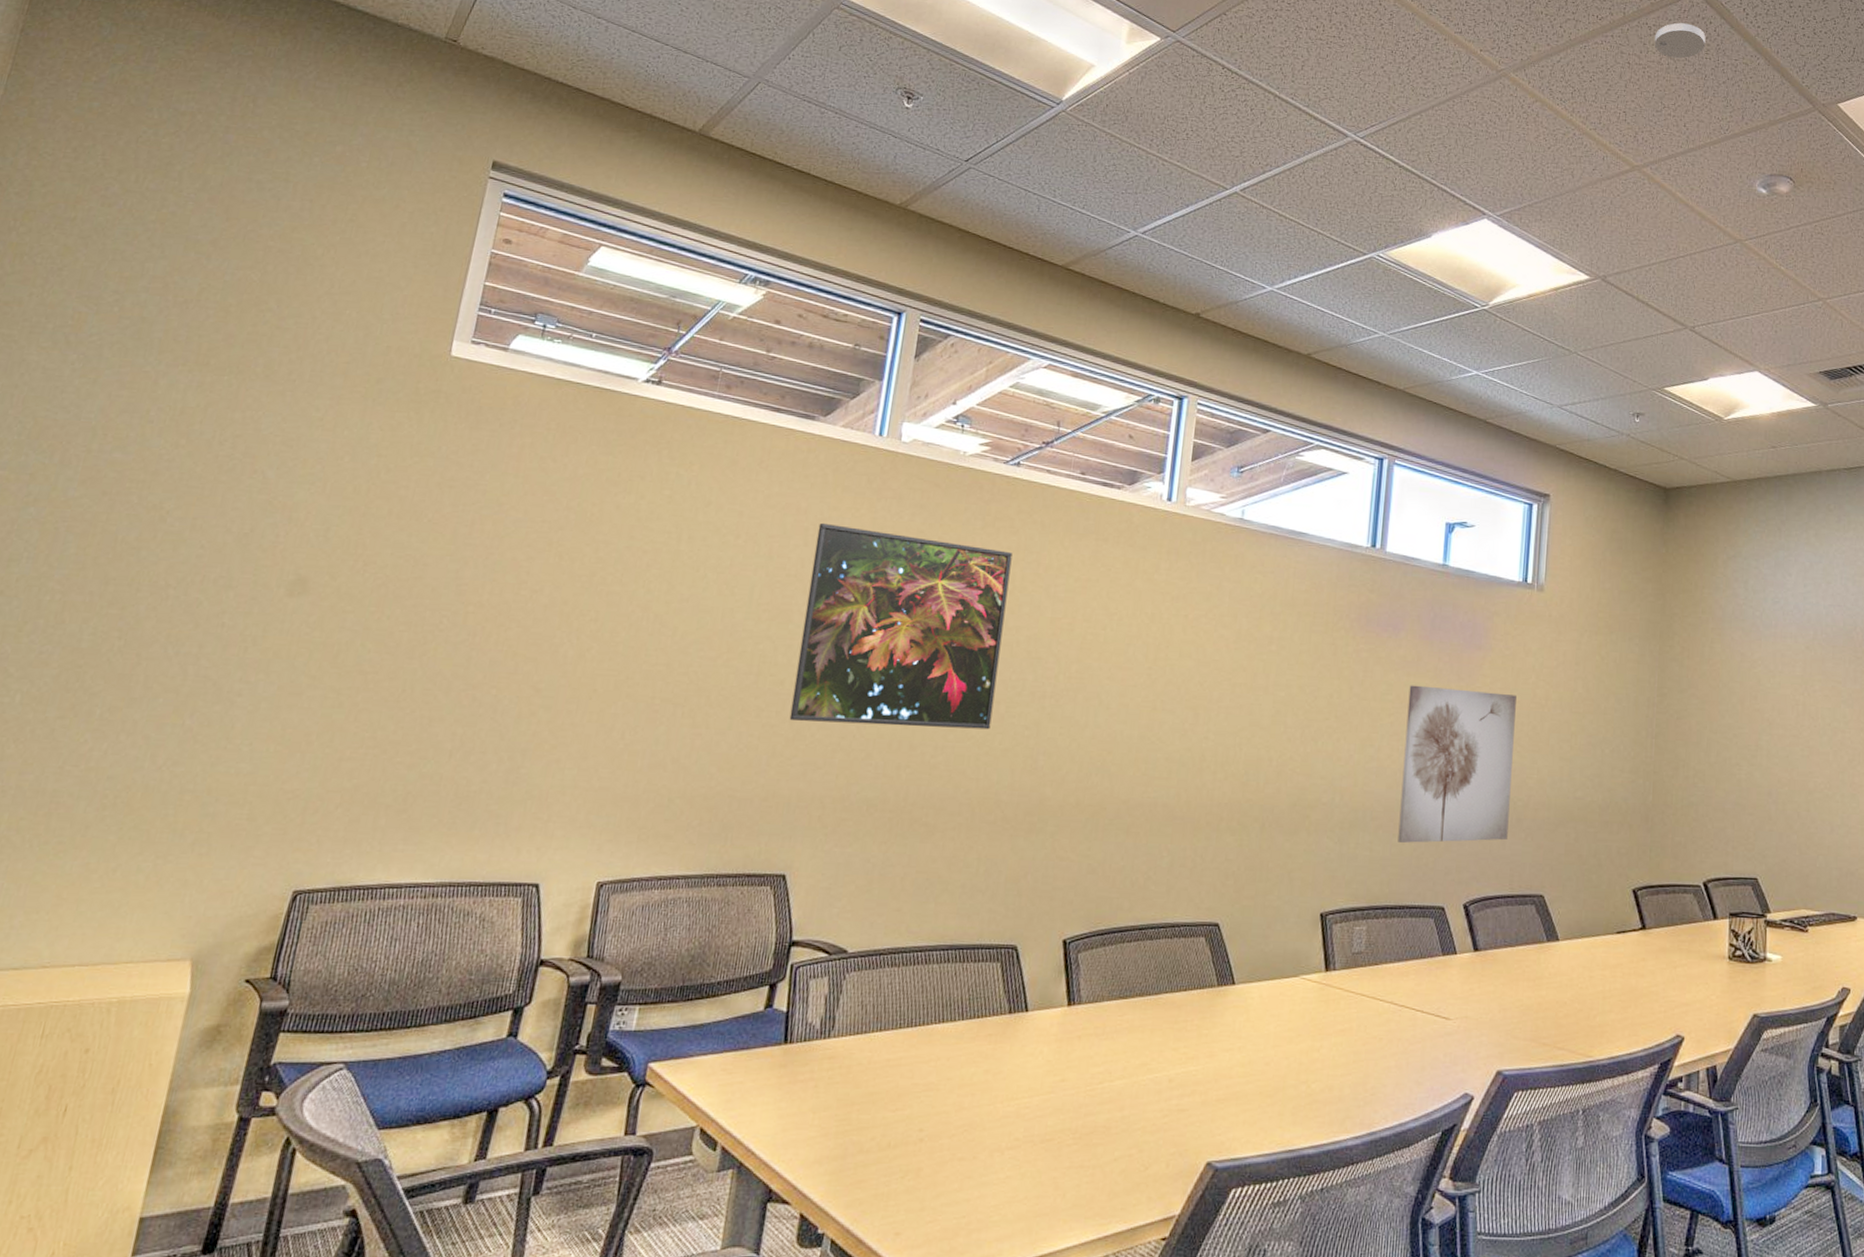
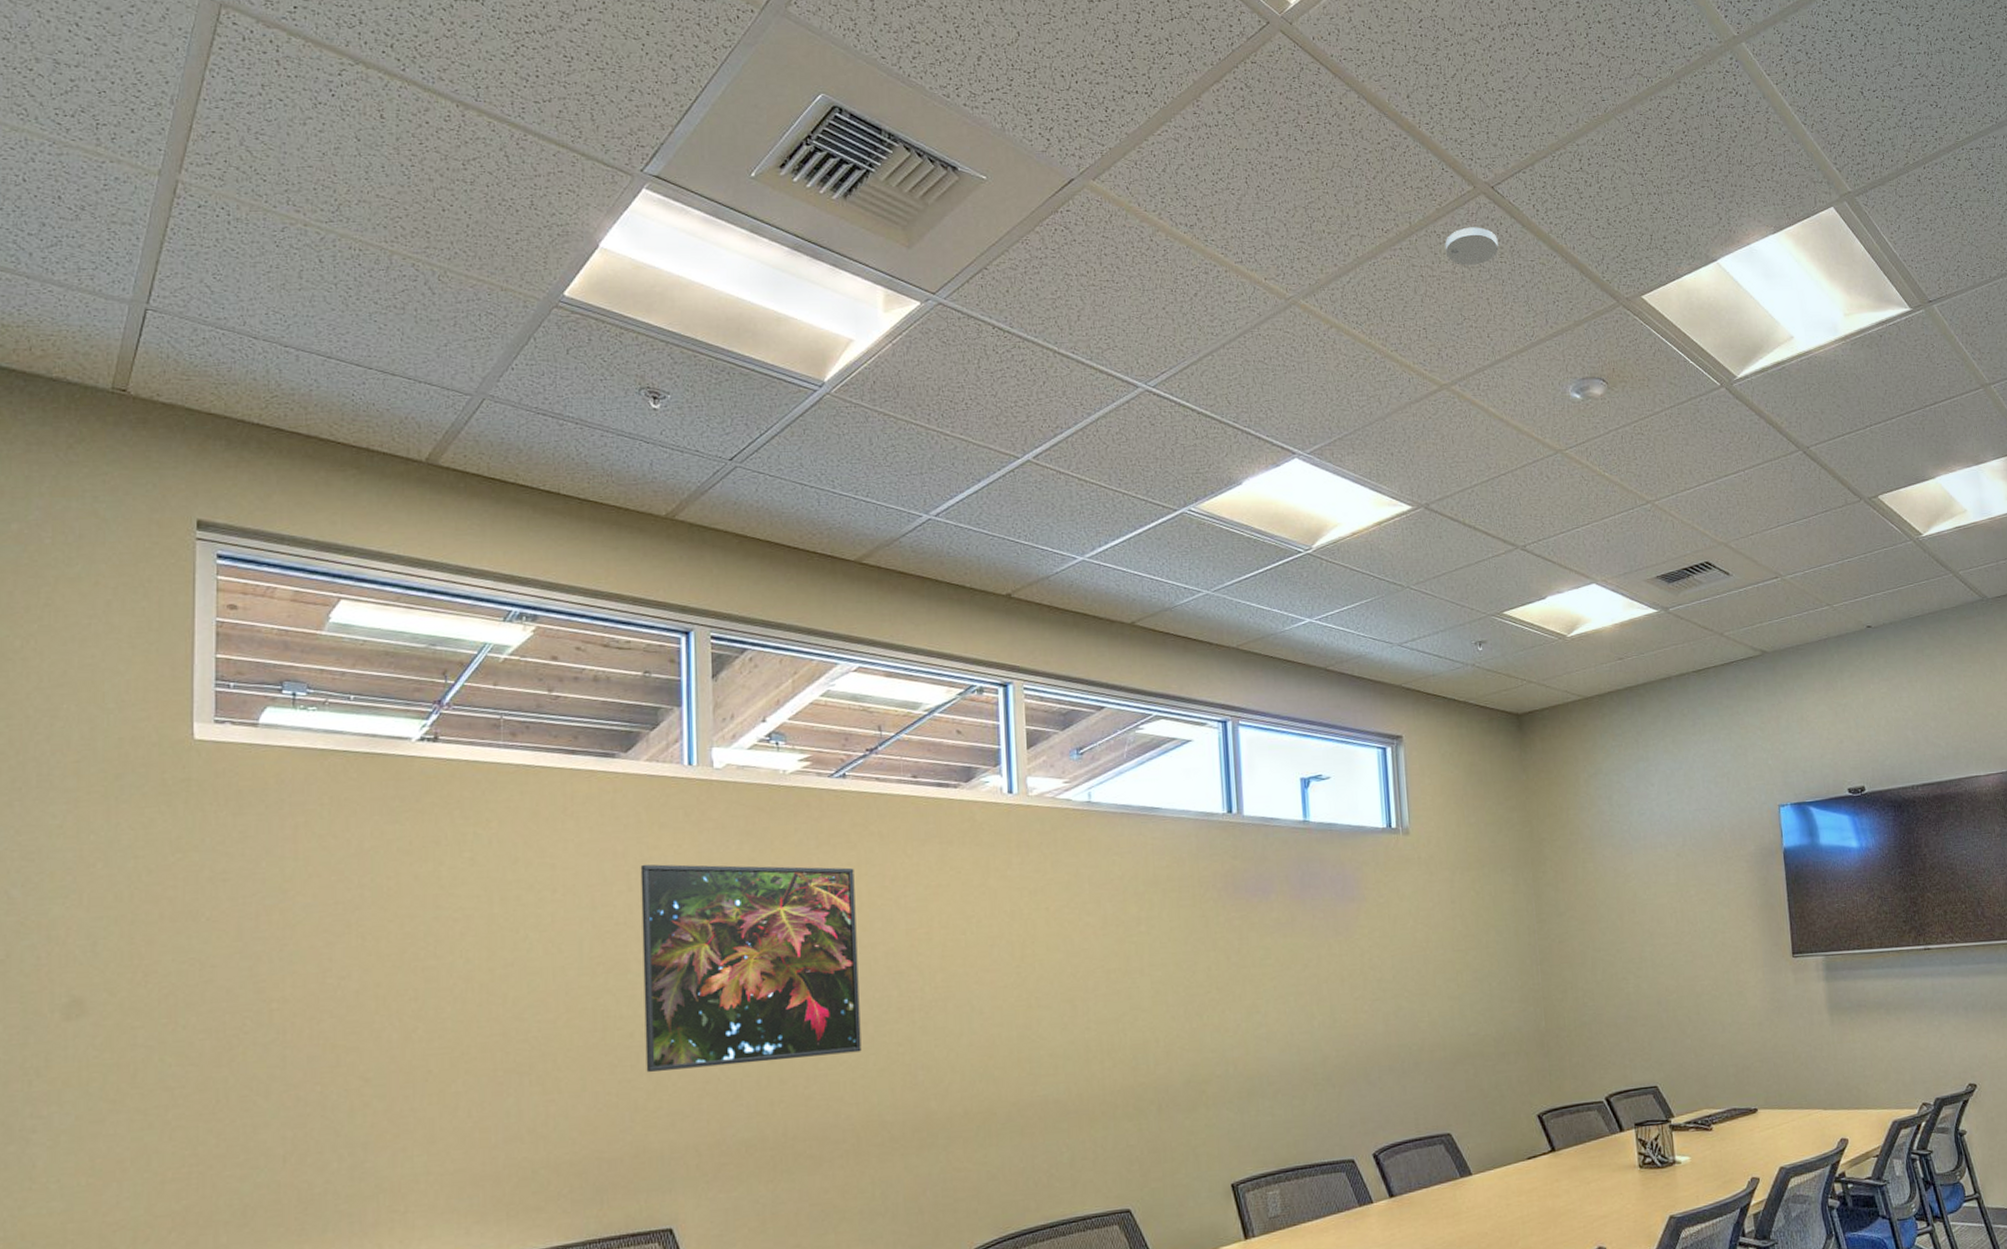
wall art: present [1397,685,1517,844] -> none [1287,942,1408,1104]

